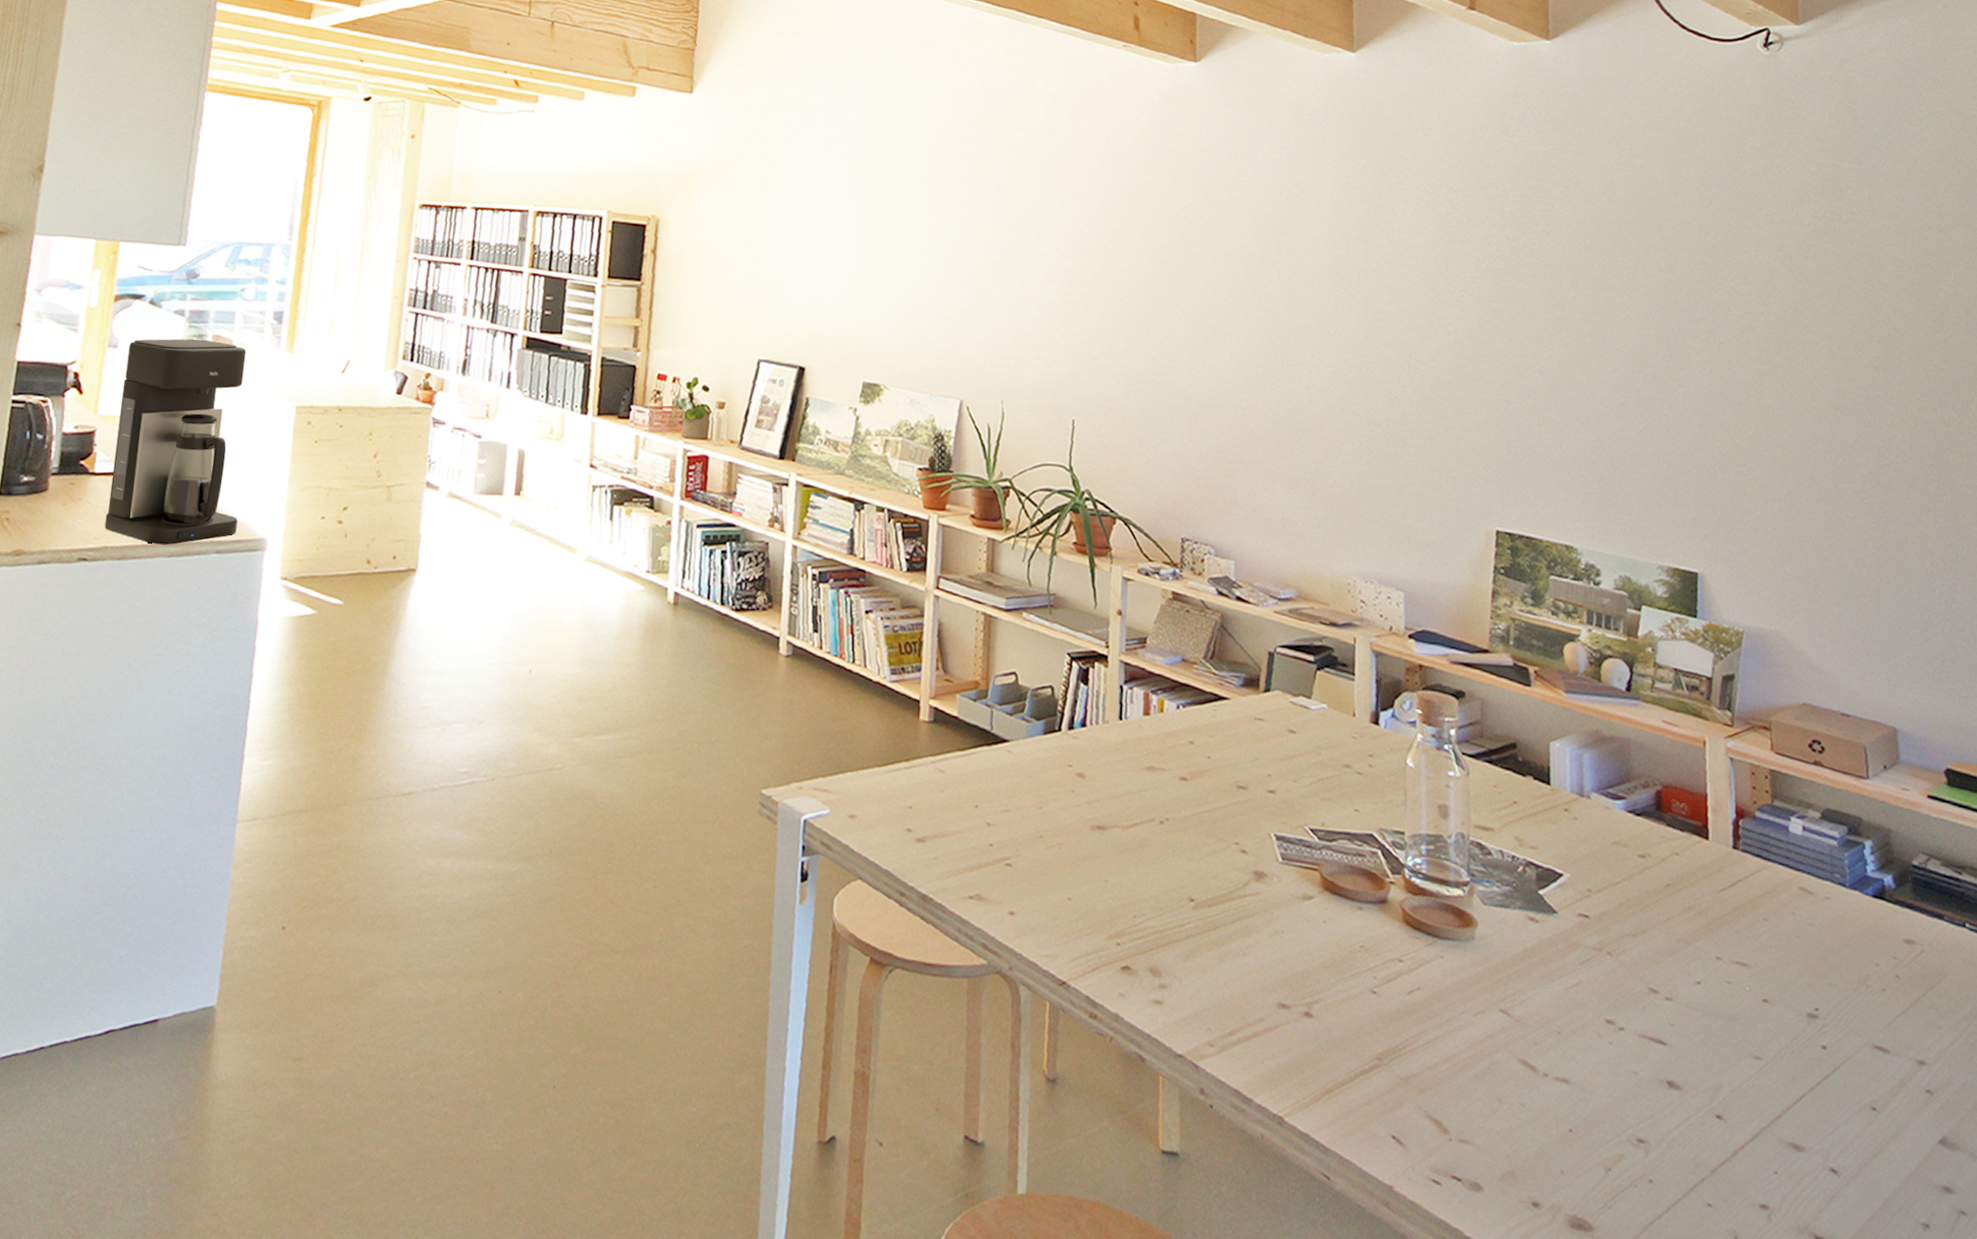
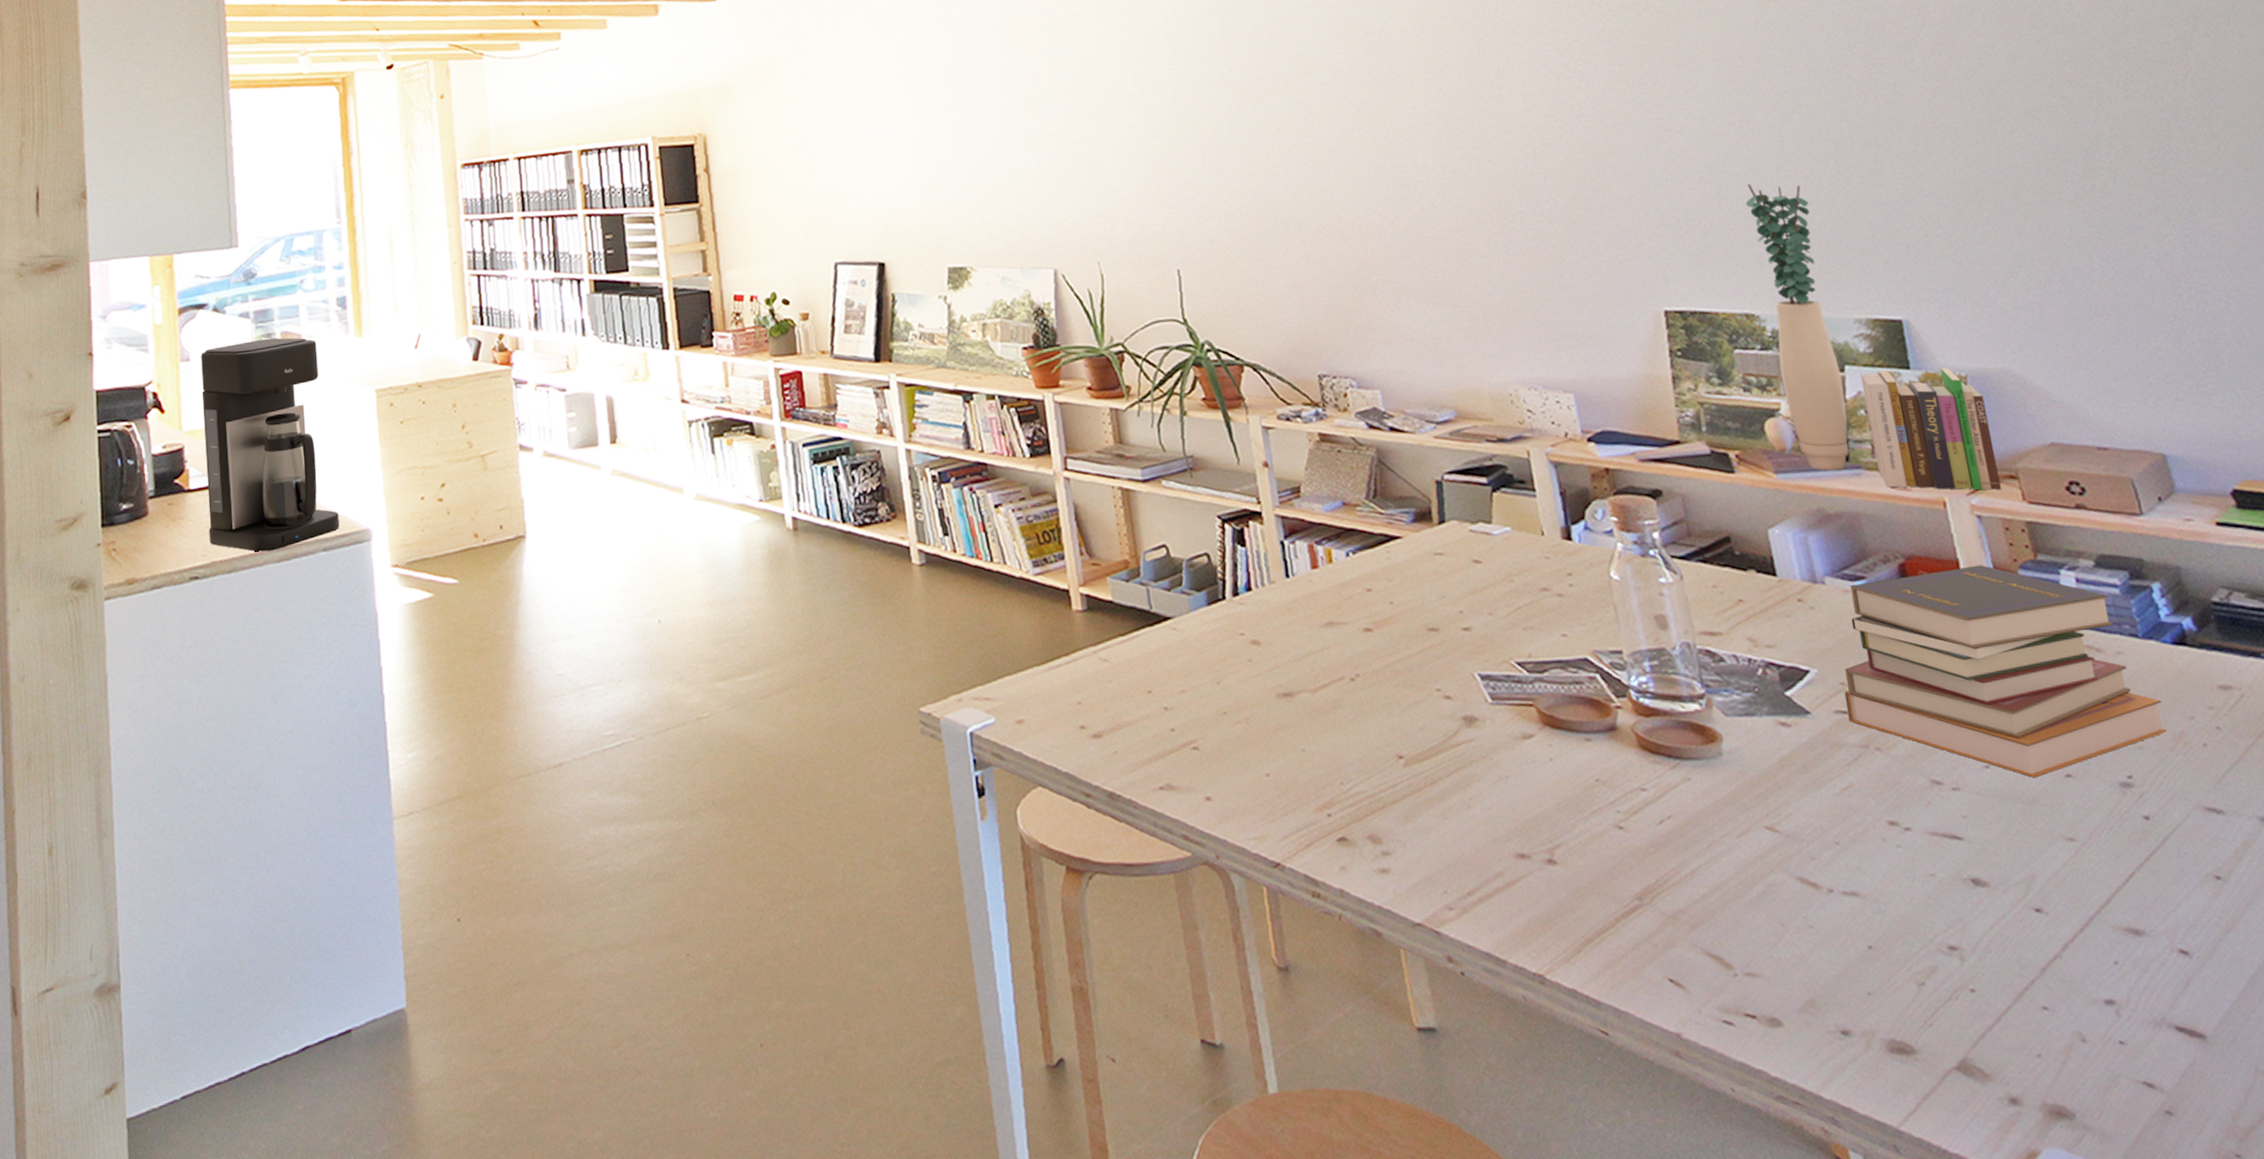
vase: none [1583,428,1638,699] -> present [1745,183,1850,471]
books: none [1589,801,1855,999] -> present [1844,565,2167,778]
books: none [1653,613,1755,737] -> present [1860,367,2001,491]

